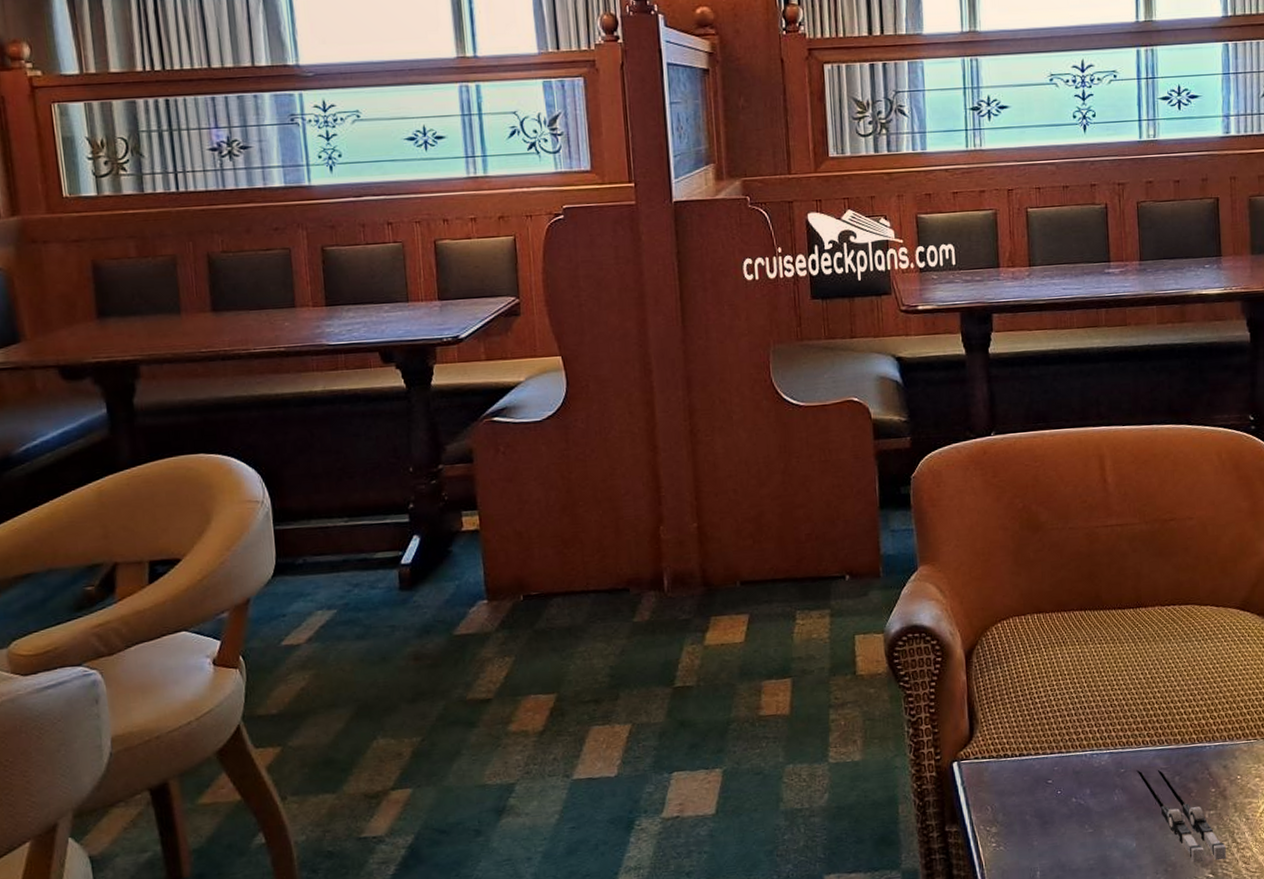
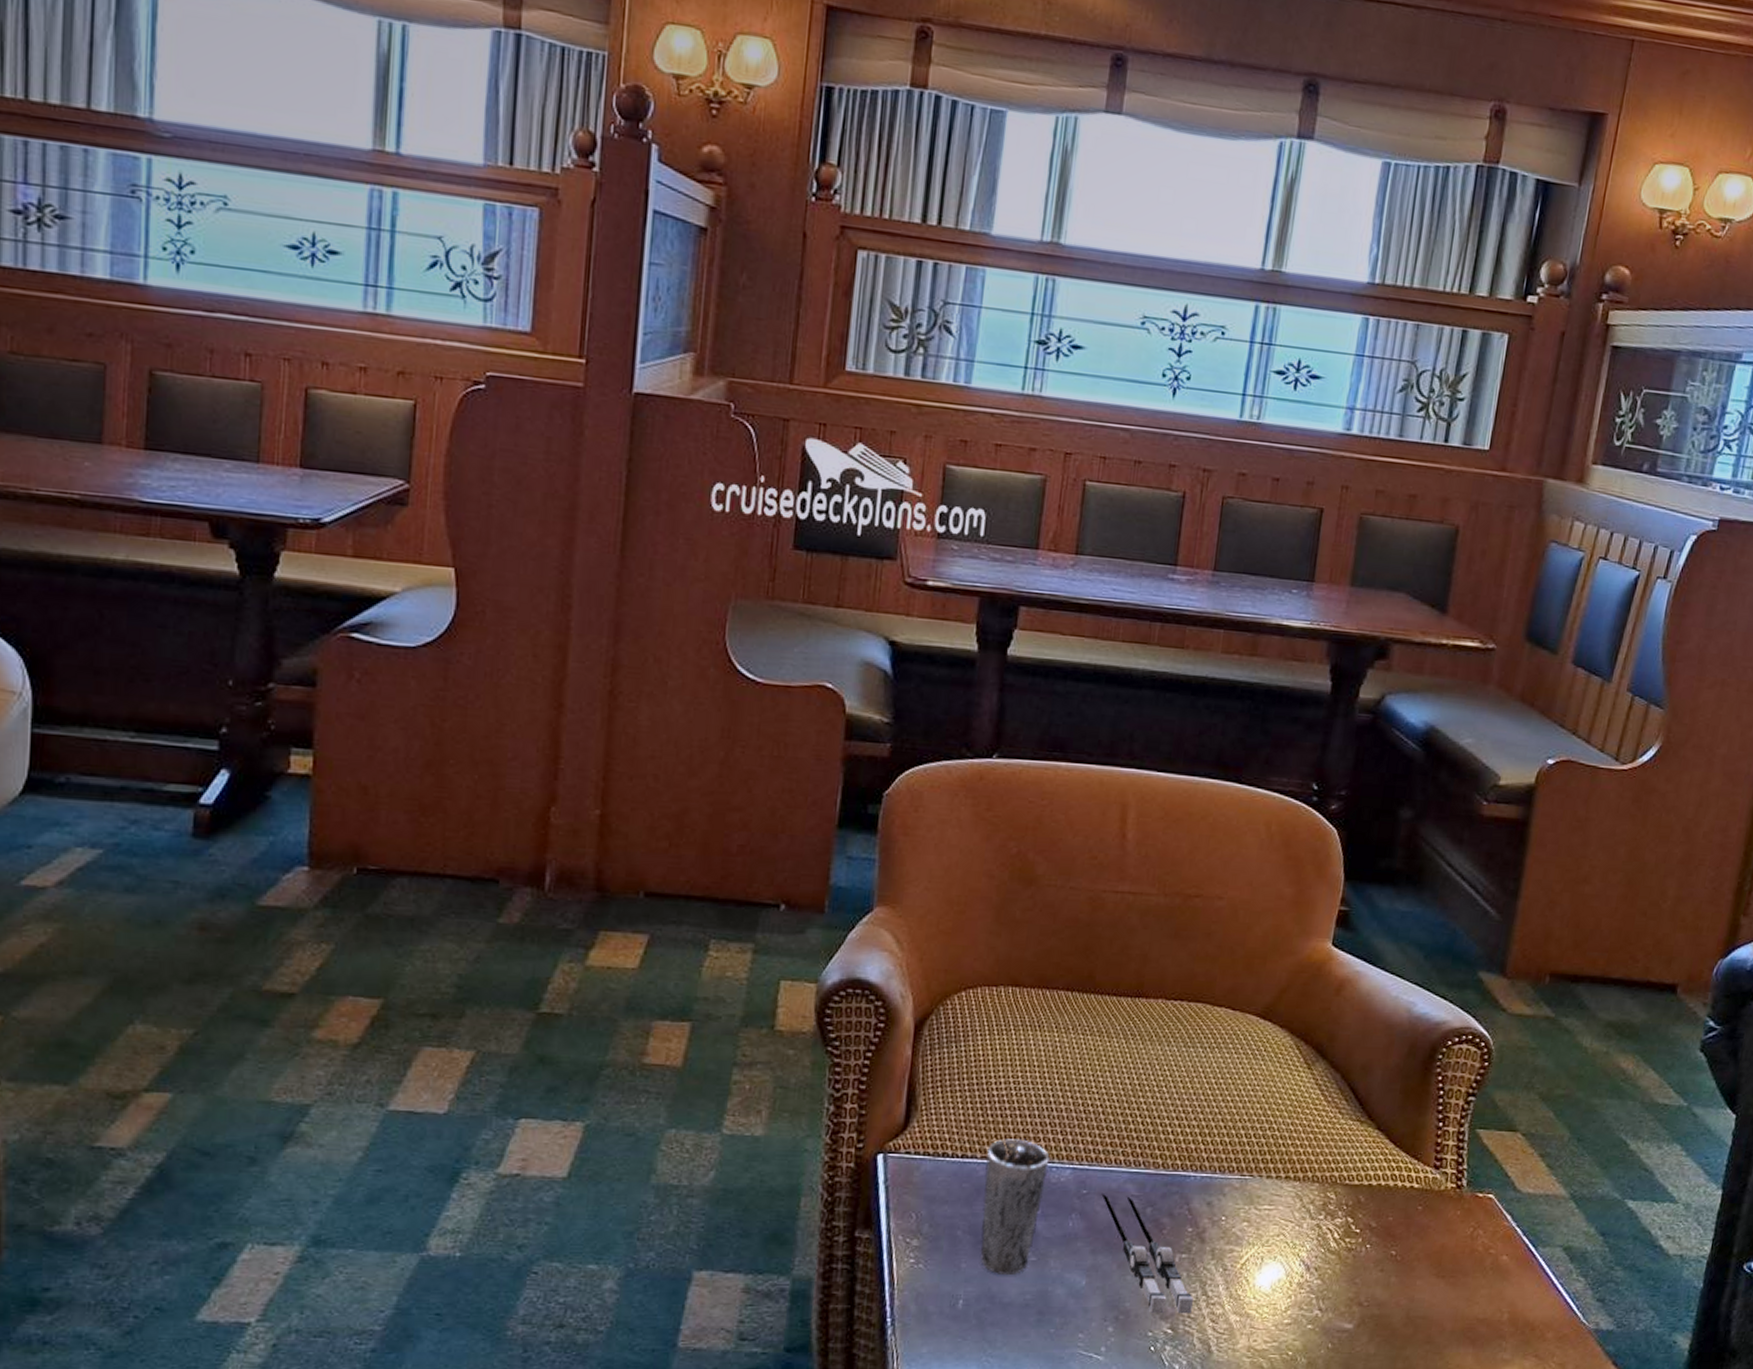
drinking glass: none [1038,735,1090,847] -> present [980,1139,1050,1276]

